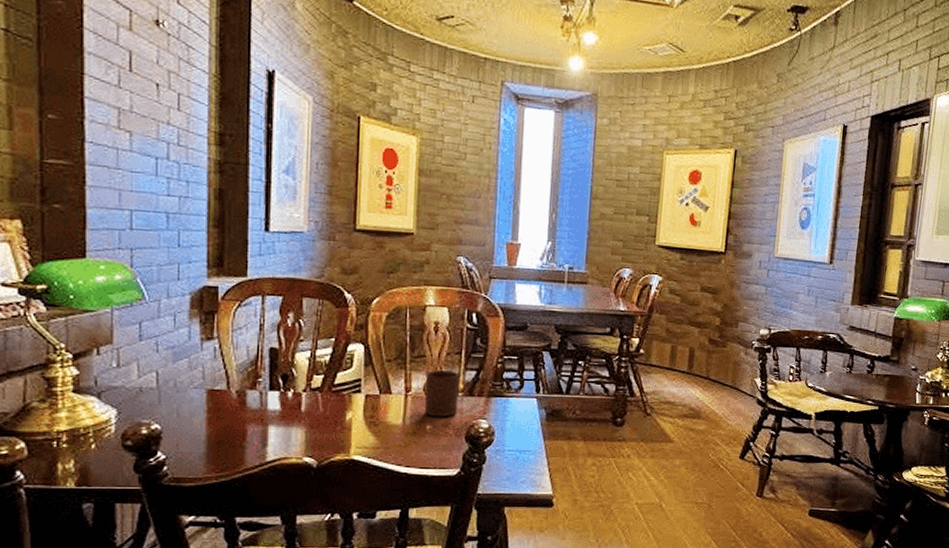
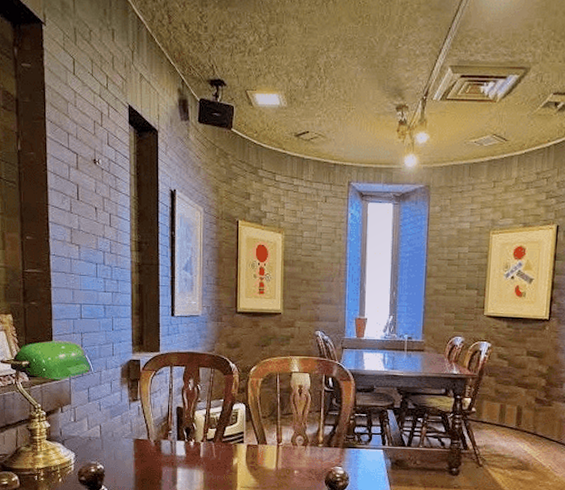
cup: present [424,370,460,417] -> none [292,425,319,464]

